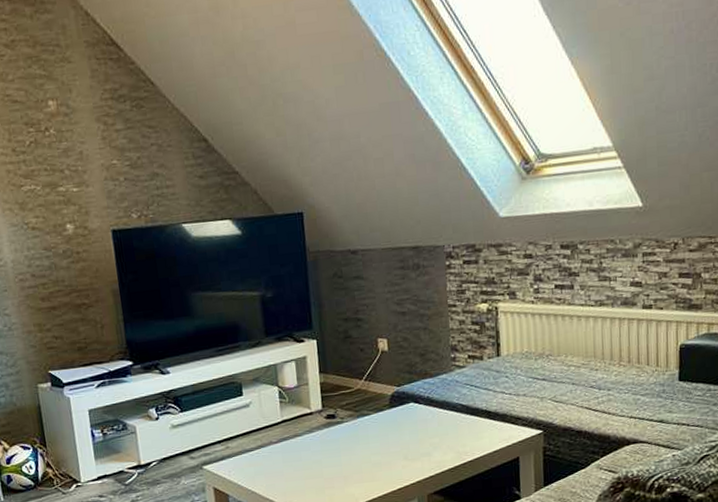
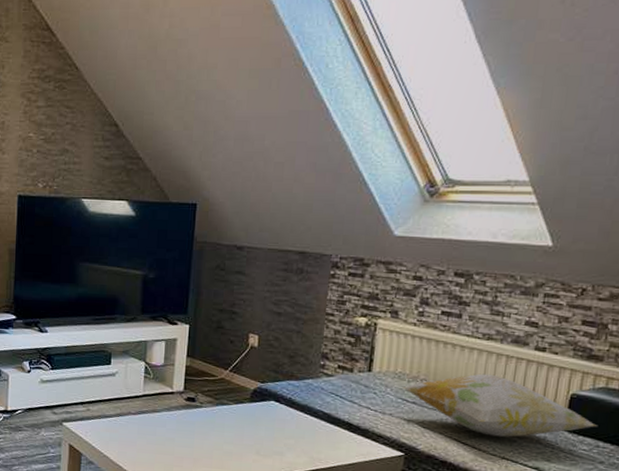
decorative pillow: none [531,338,706,399] -> present [403,373,597,437]

